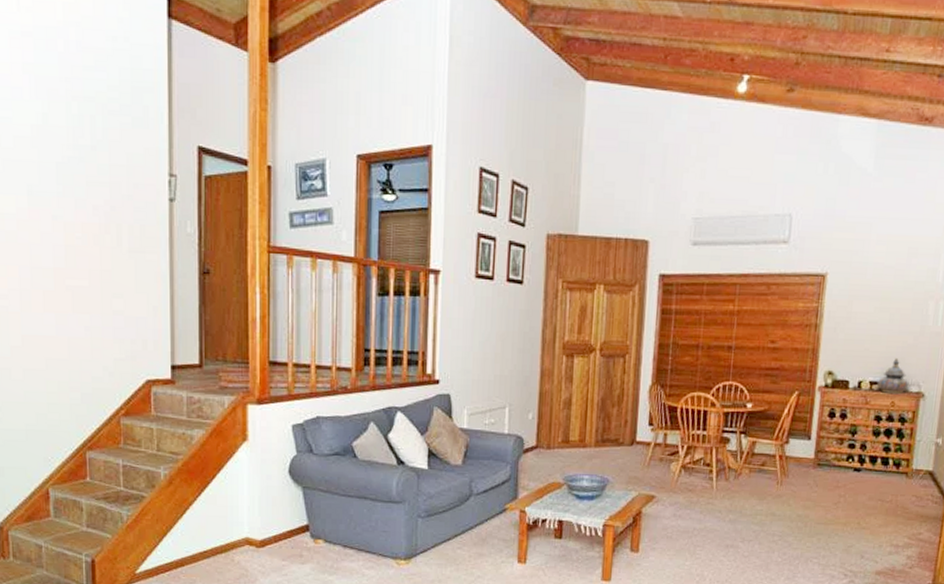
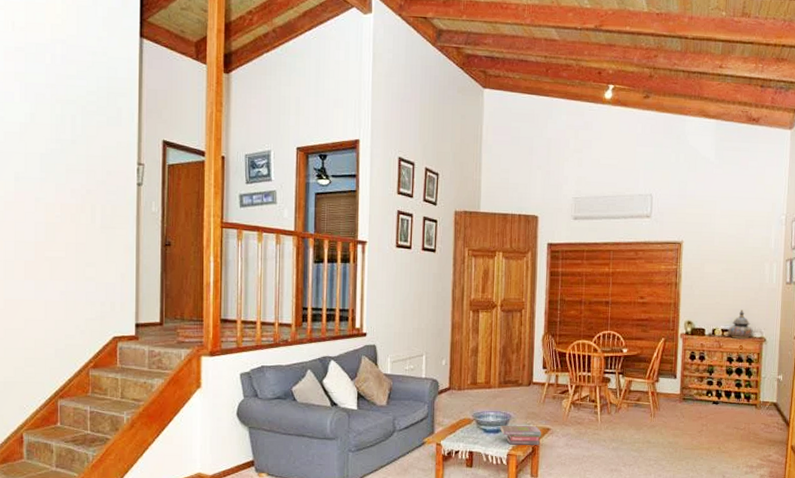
books: none [595,490,645,515] -> present [500,425,542,445]

